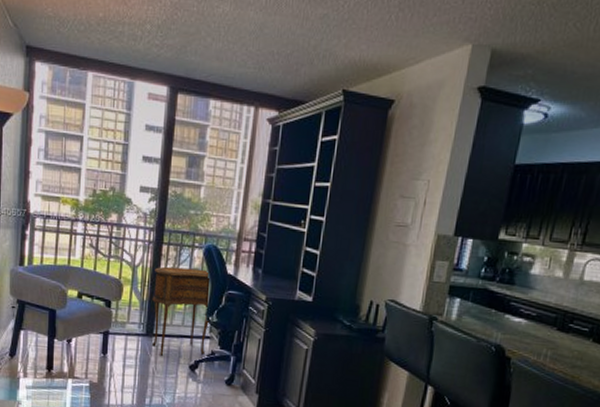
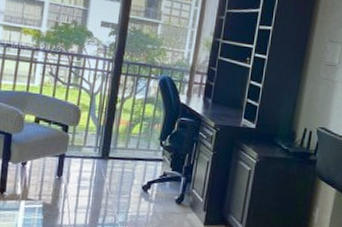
side table: present [152,266,209,356] -> none [107,94,163,177]

